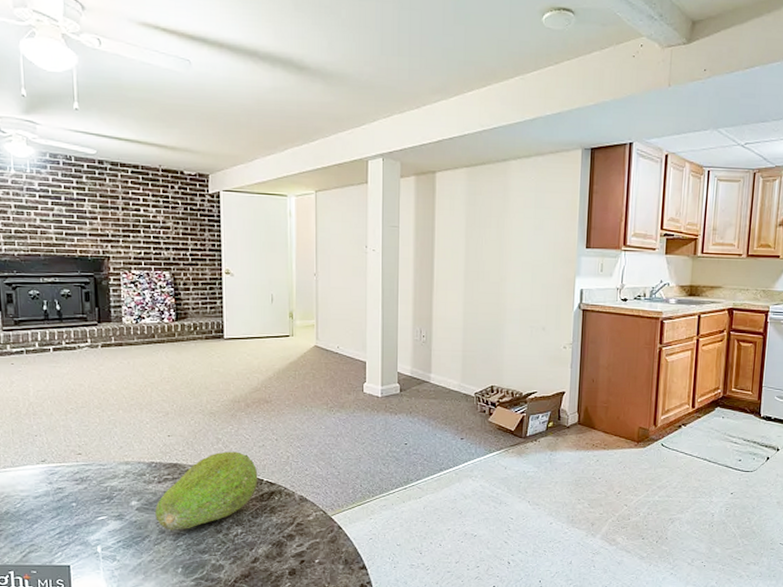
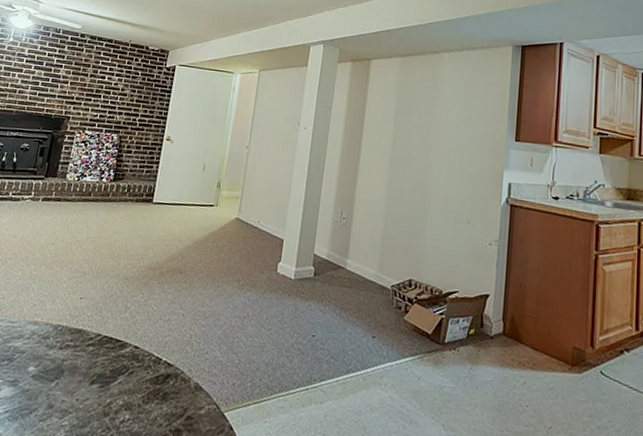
fruit: present [155,451,258,530] -> none [48,322,158,407]

